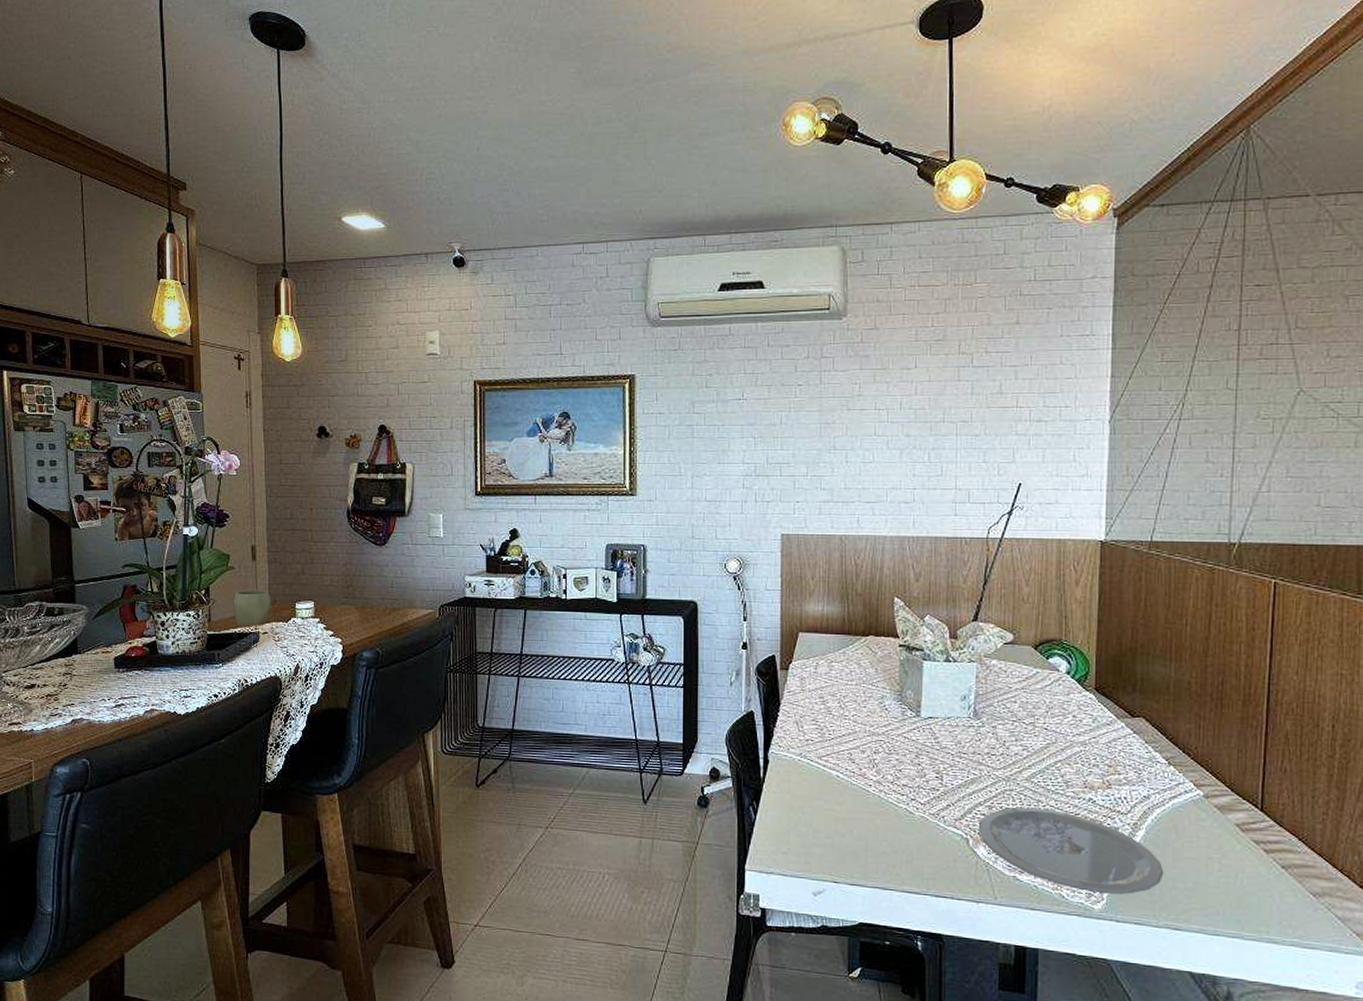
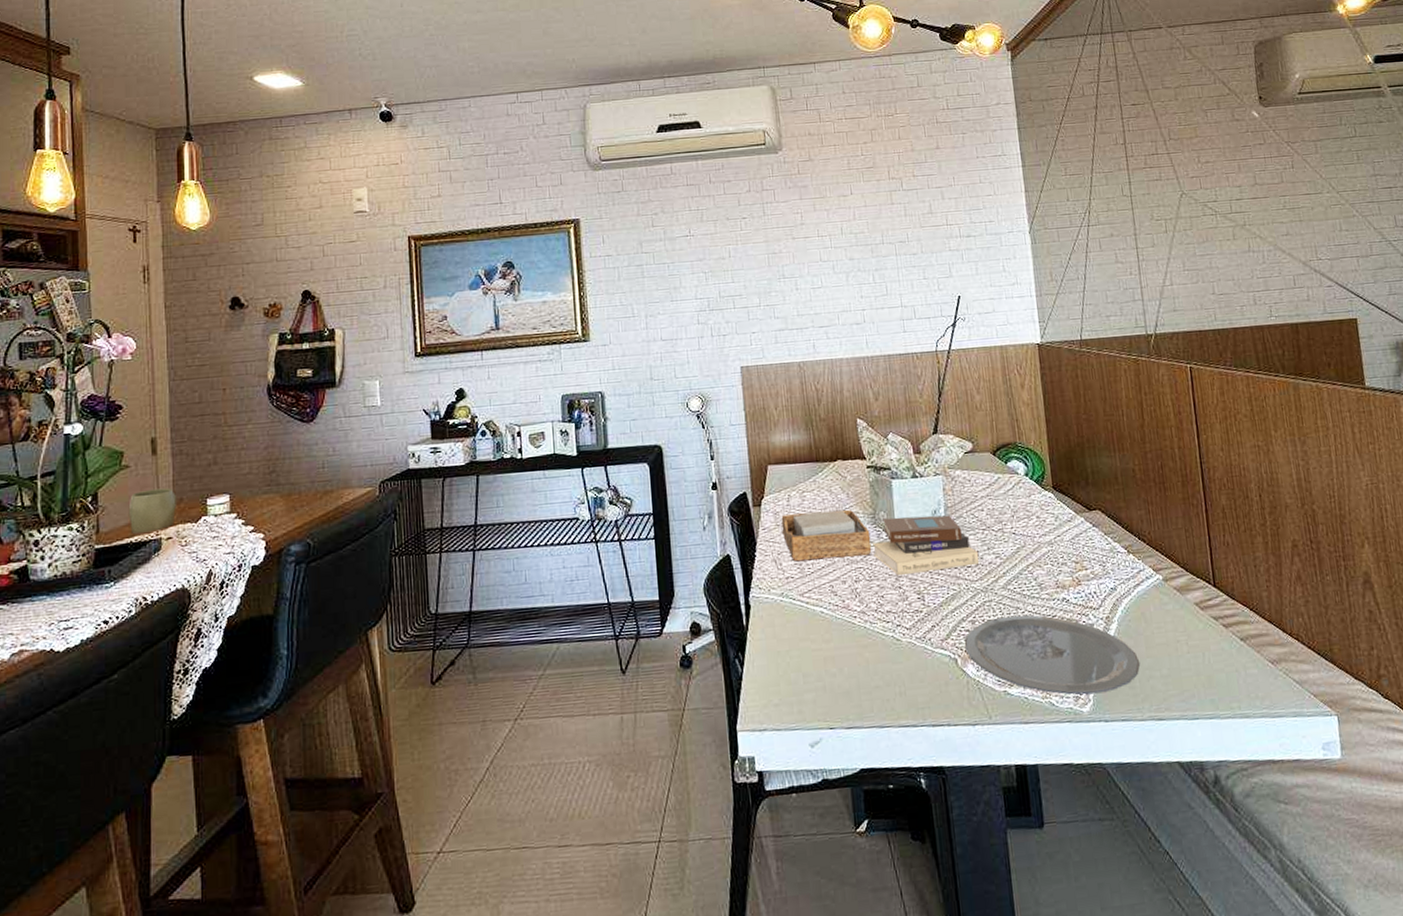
napkin holder: none [807,681,895,731] -> present [781,509,872,562]
books: none [896,697,1005,755] -> present [873,515,980,576]

